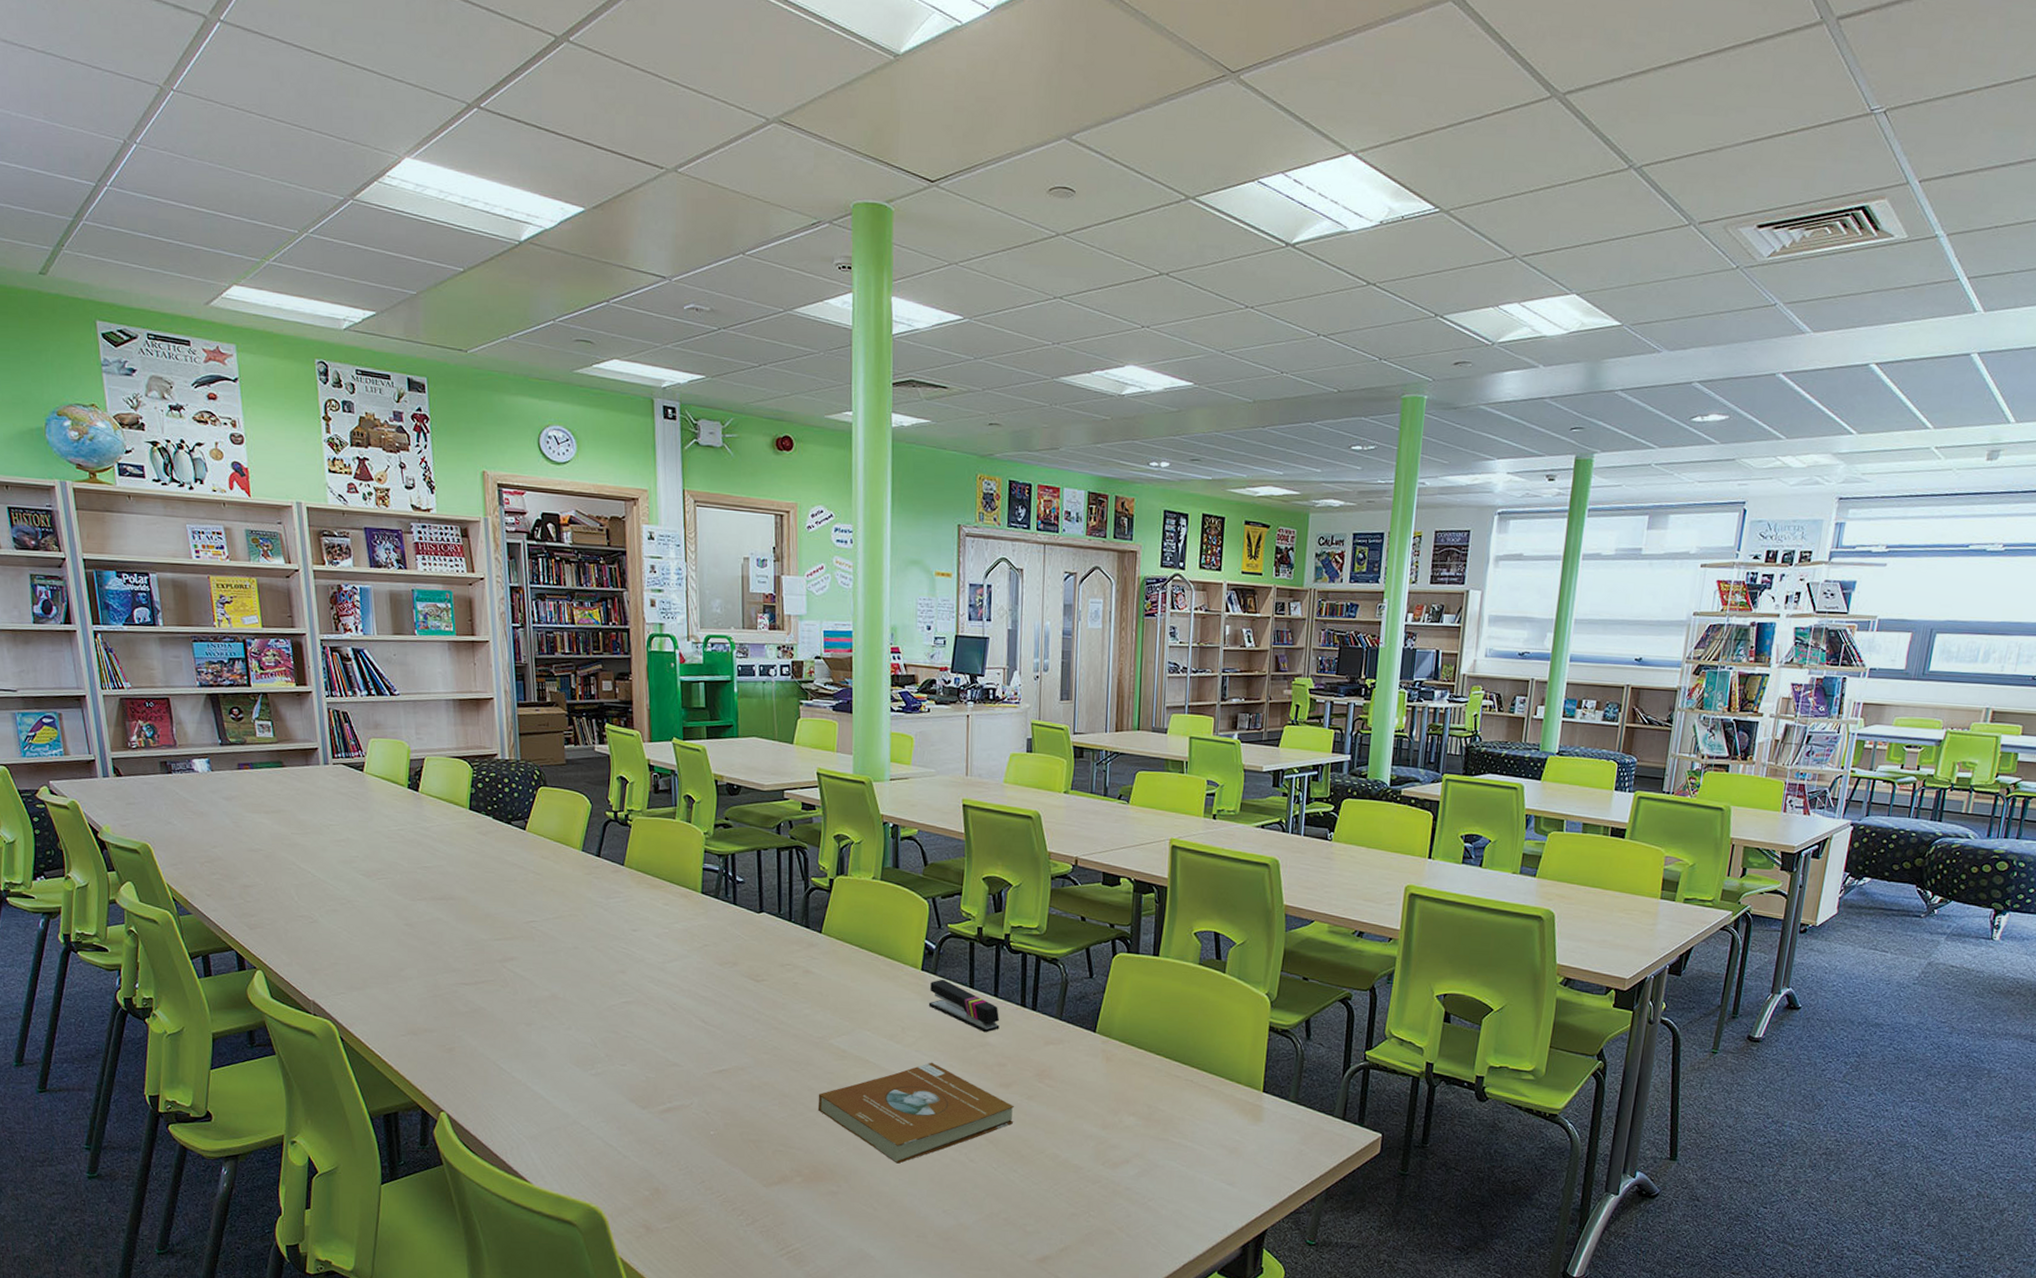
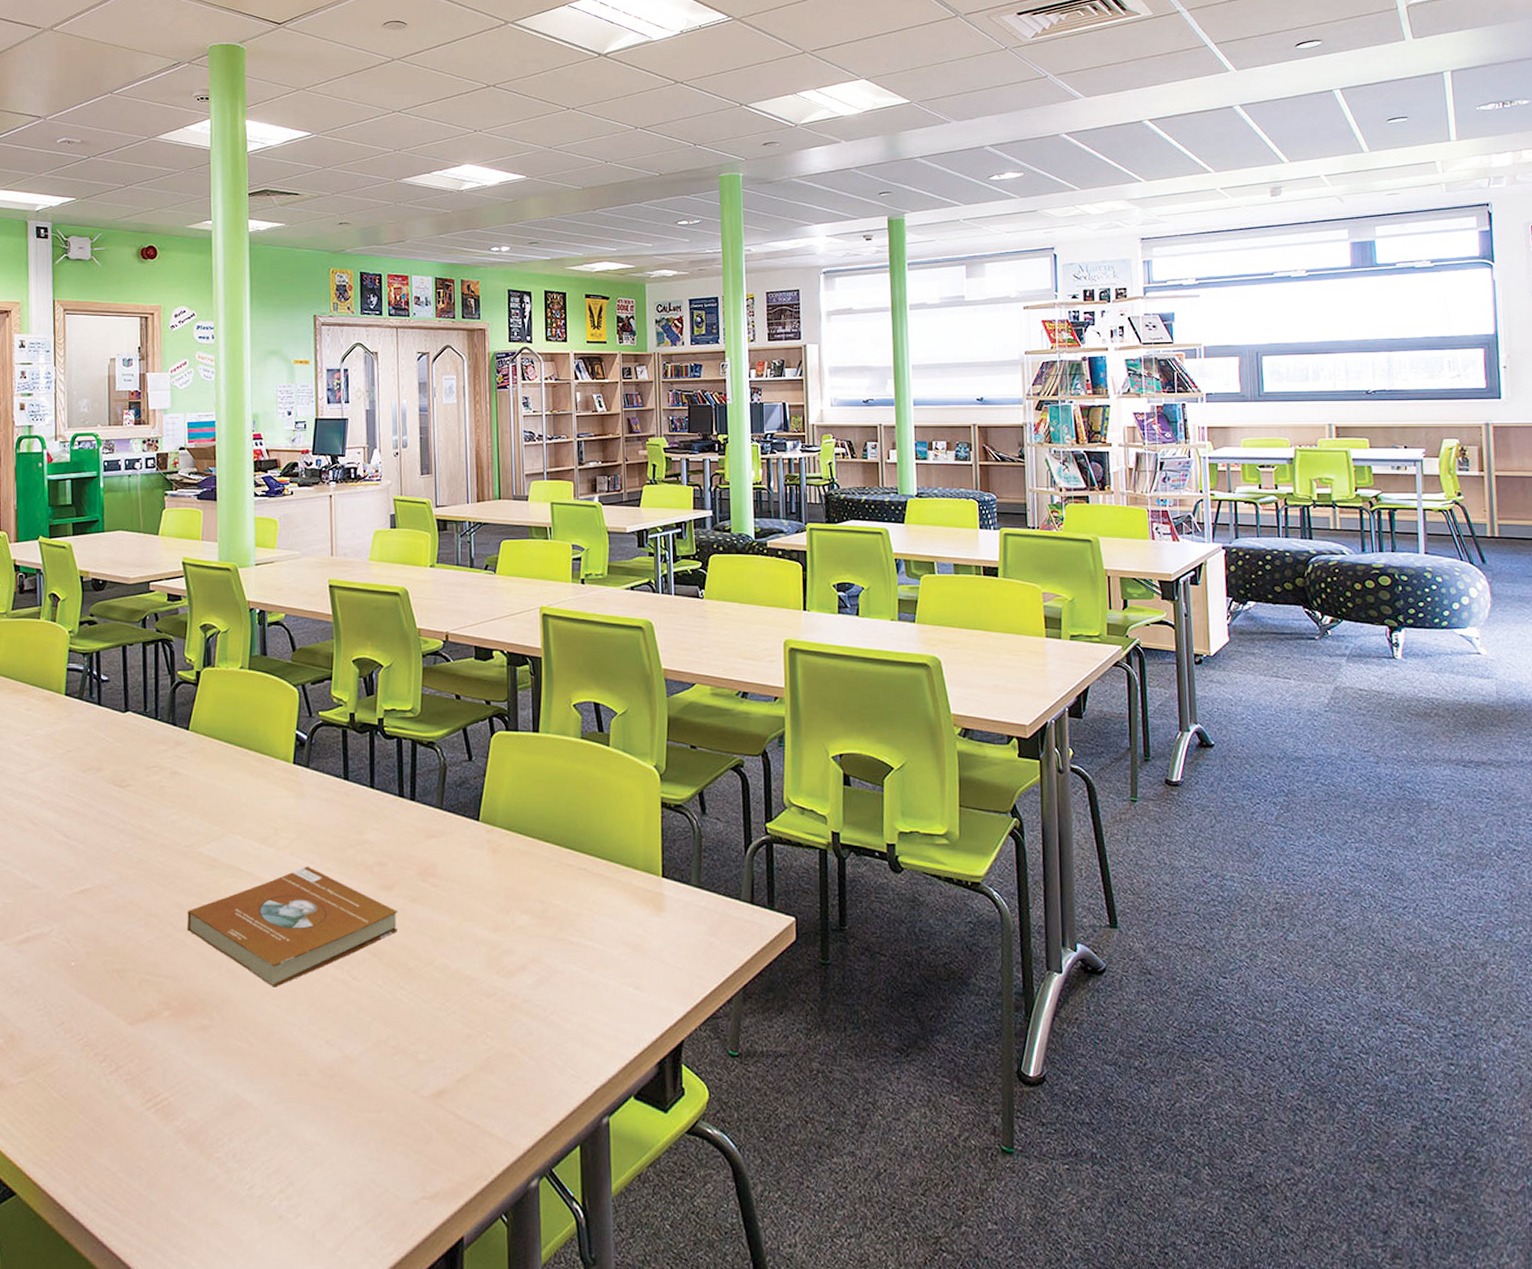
stapler: present [928,979,1000,1033] -> none [301,772,378,829]

